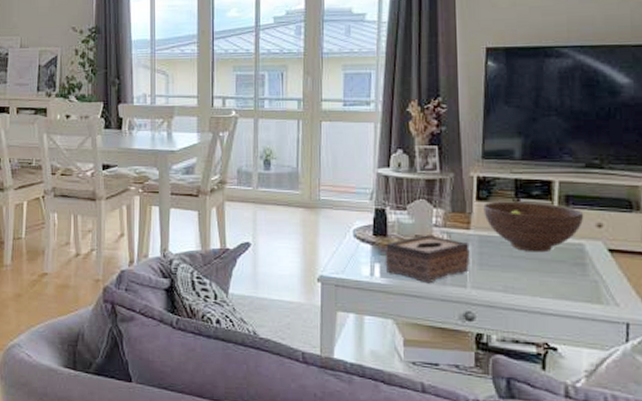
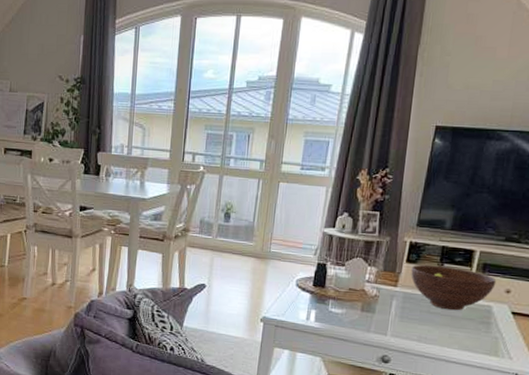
tissue box: present [385,235,470,284] -> none [320,289,395,330]

